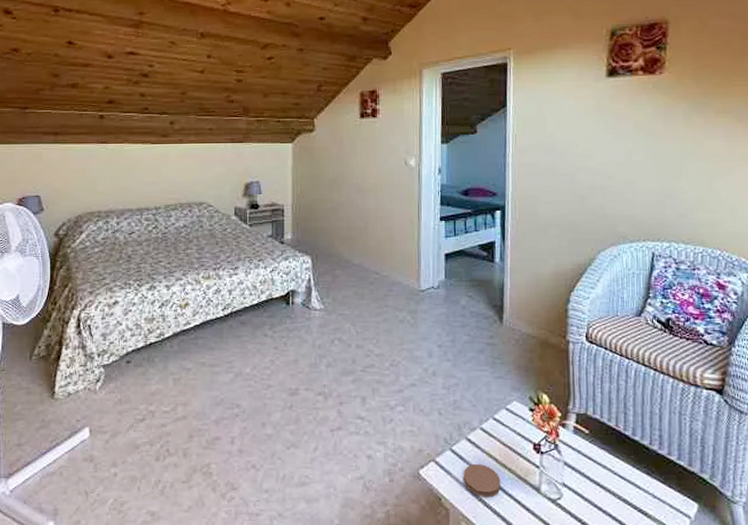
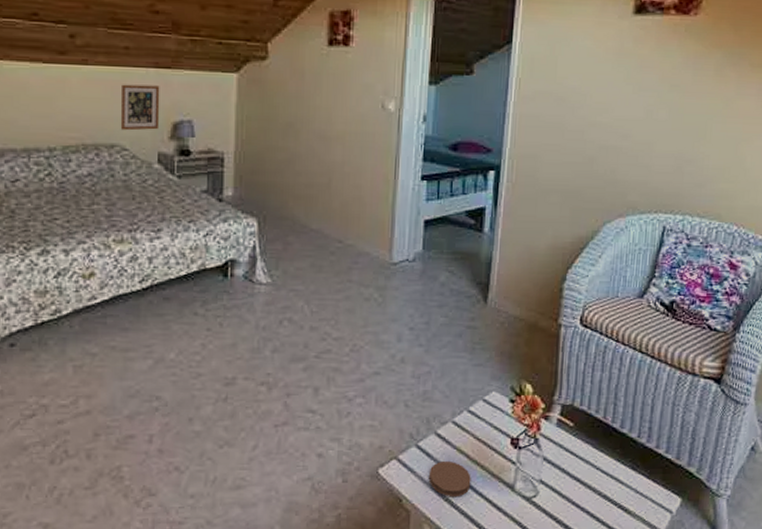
picture frame: none [206,156,235,191] -> present [120,84,160,131]

